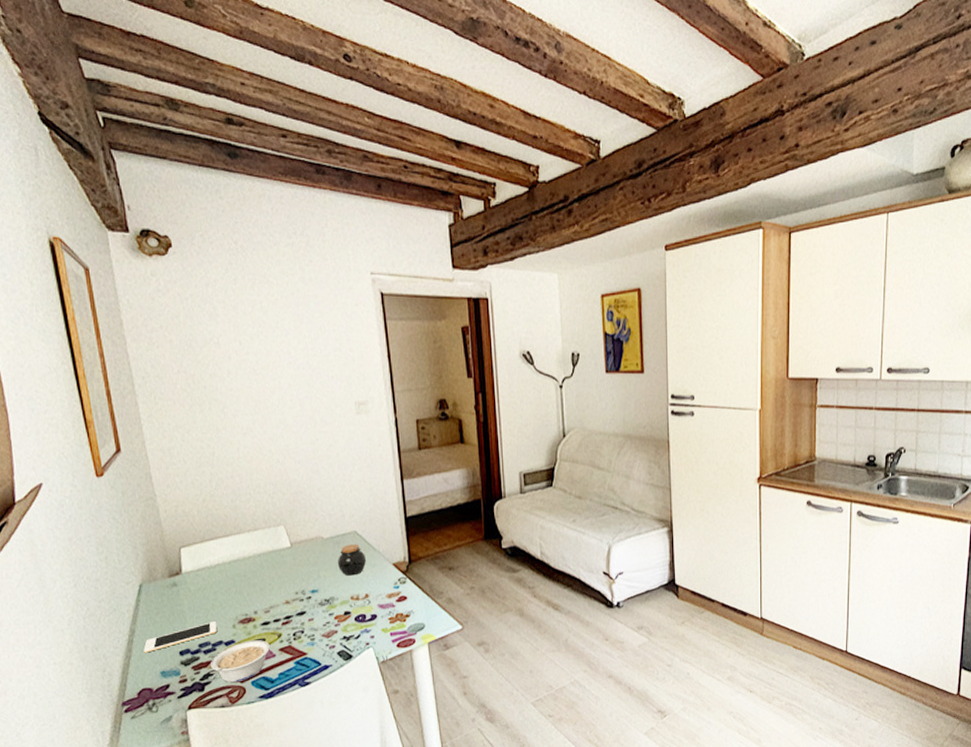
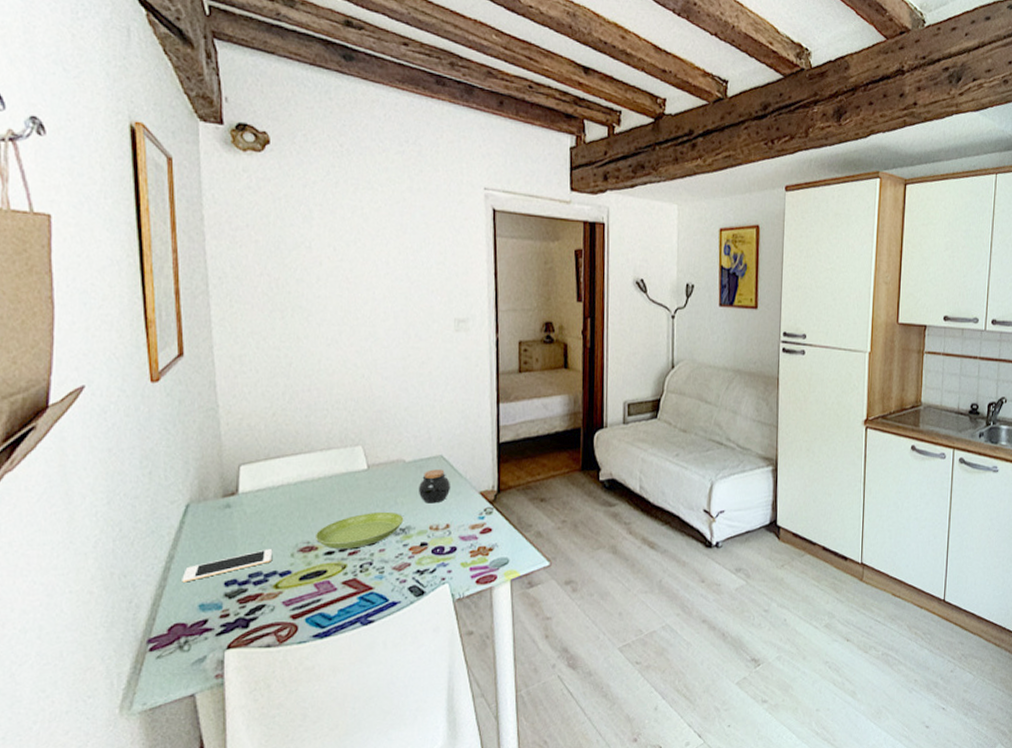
legume: present [209,640,270,683] -> none [257,571,331,619]
saucer: none [251,584,328,620] -> present [314,511,404,549]

